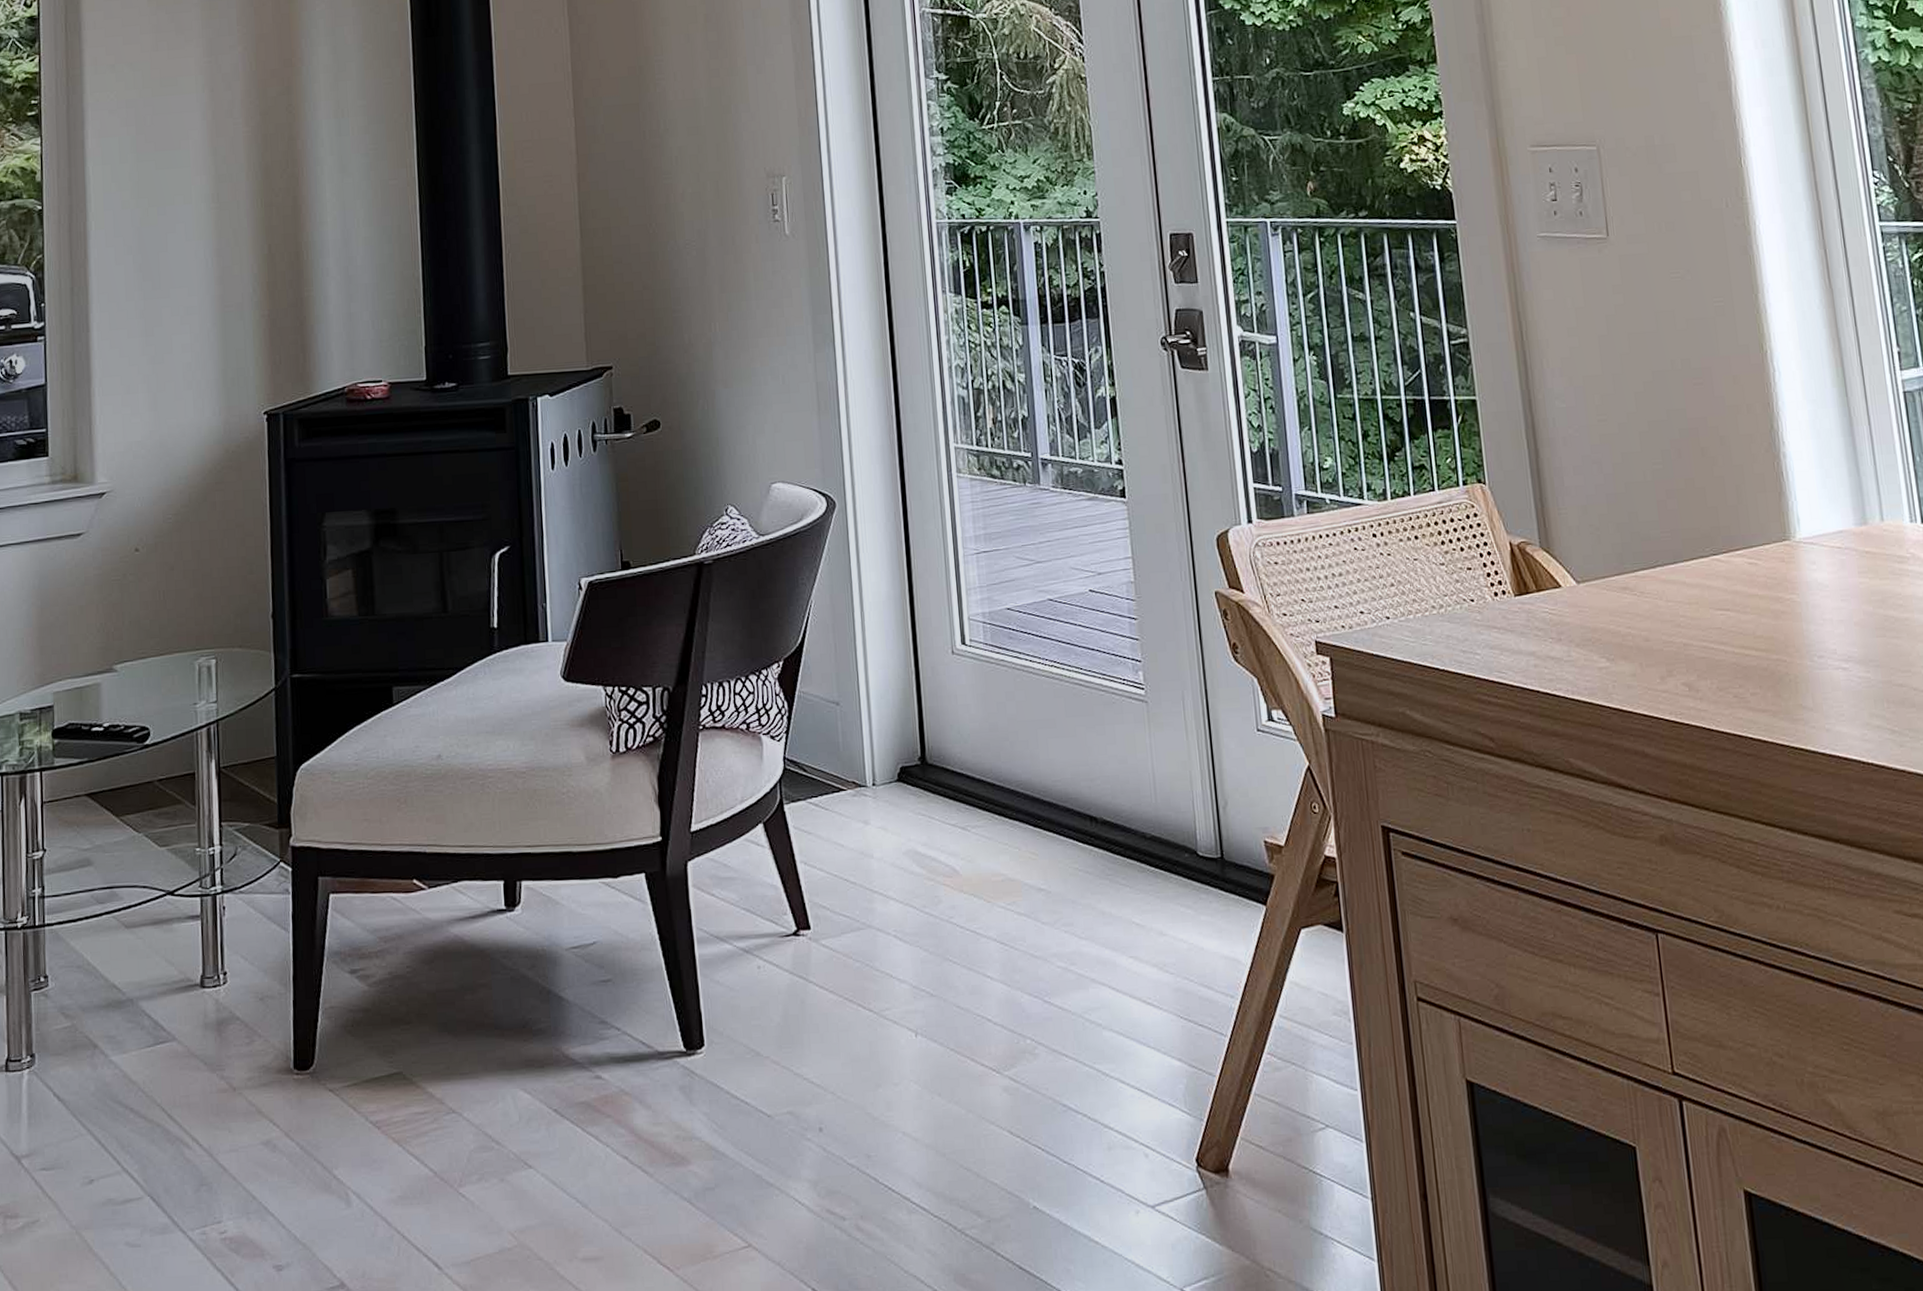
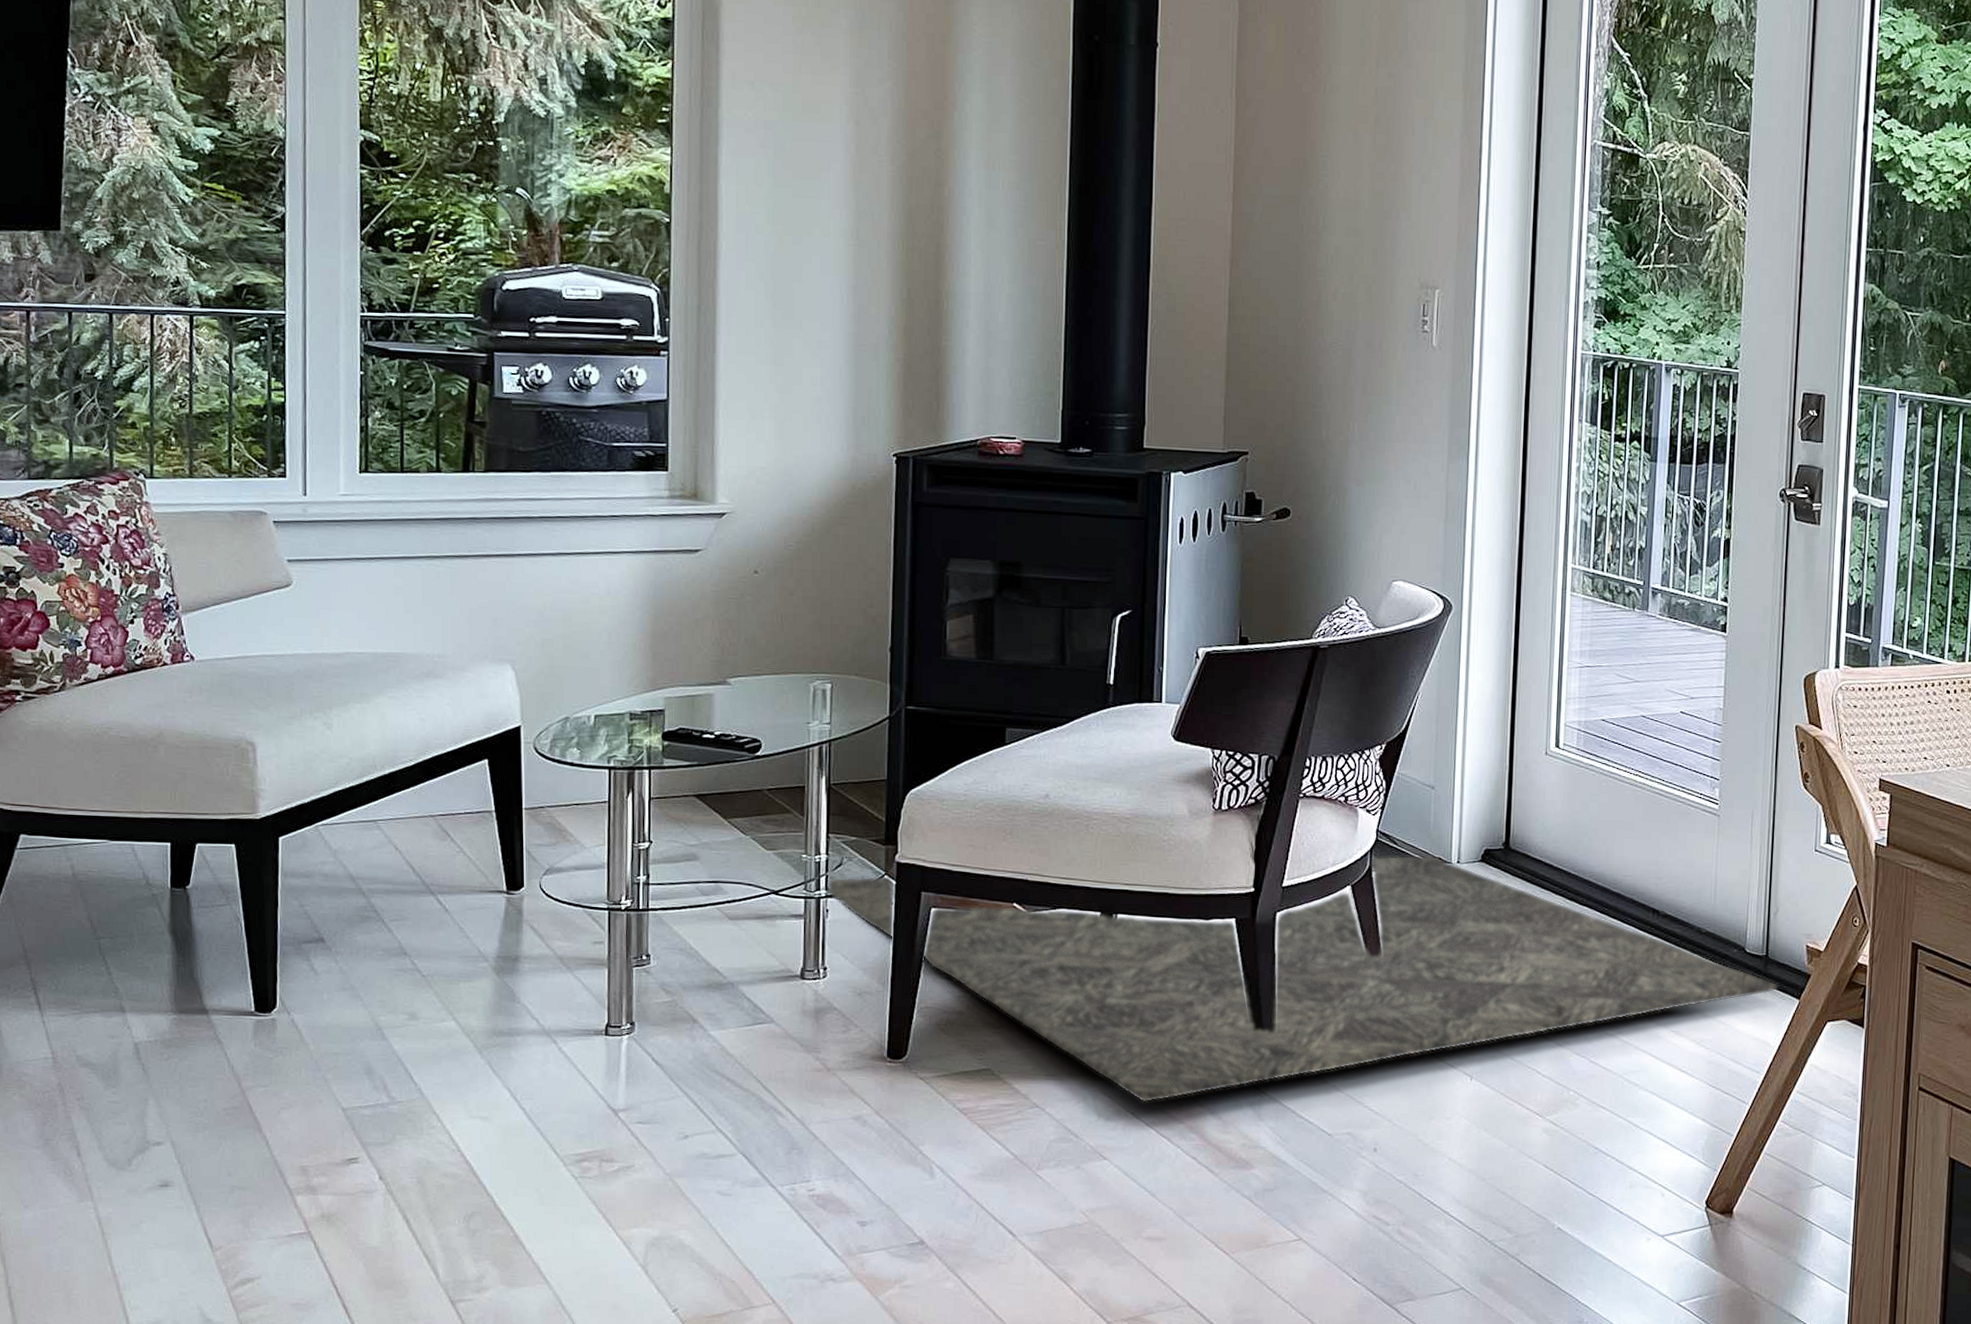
rug: none [223,779,1241,1097] -> present [828,854,1779,1103]

